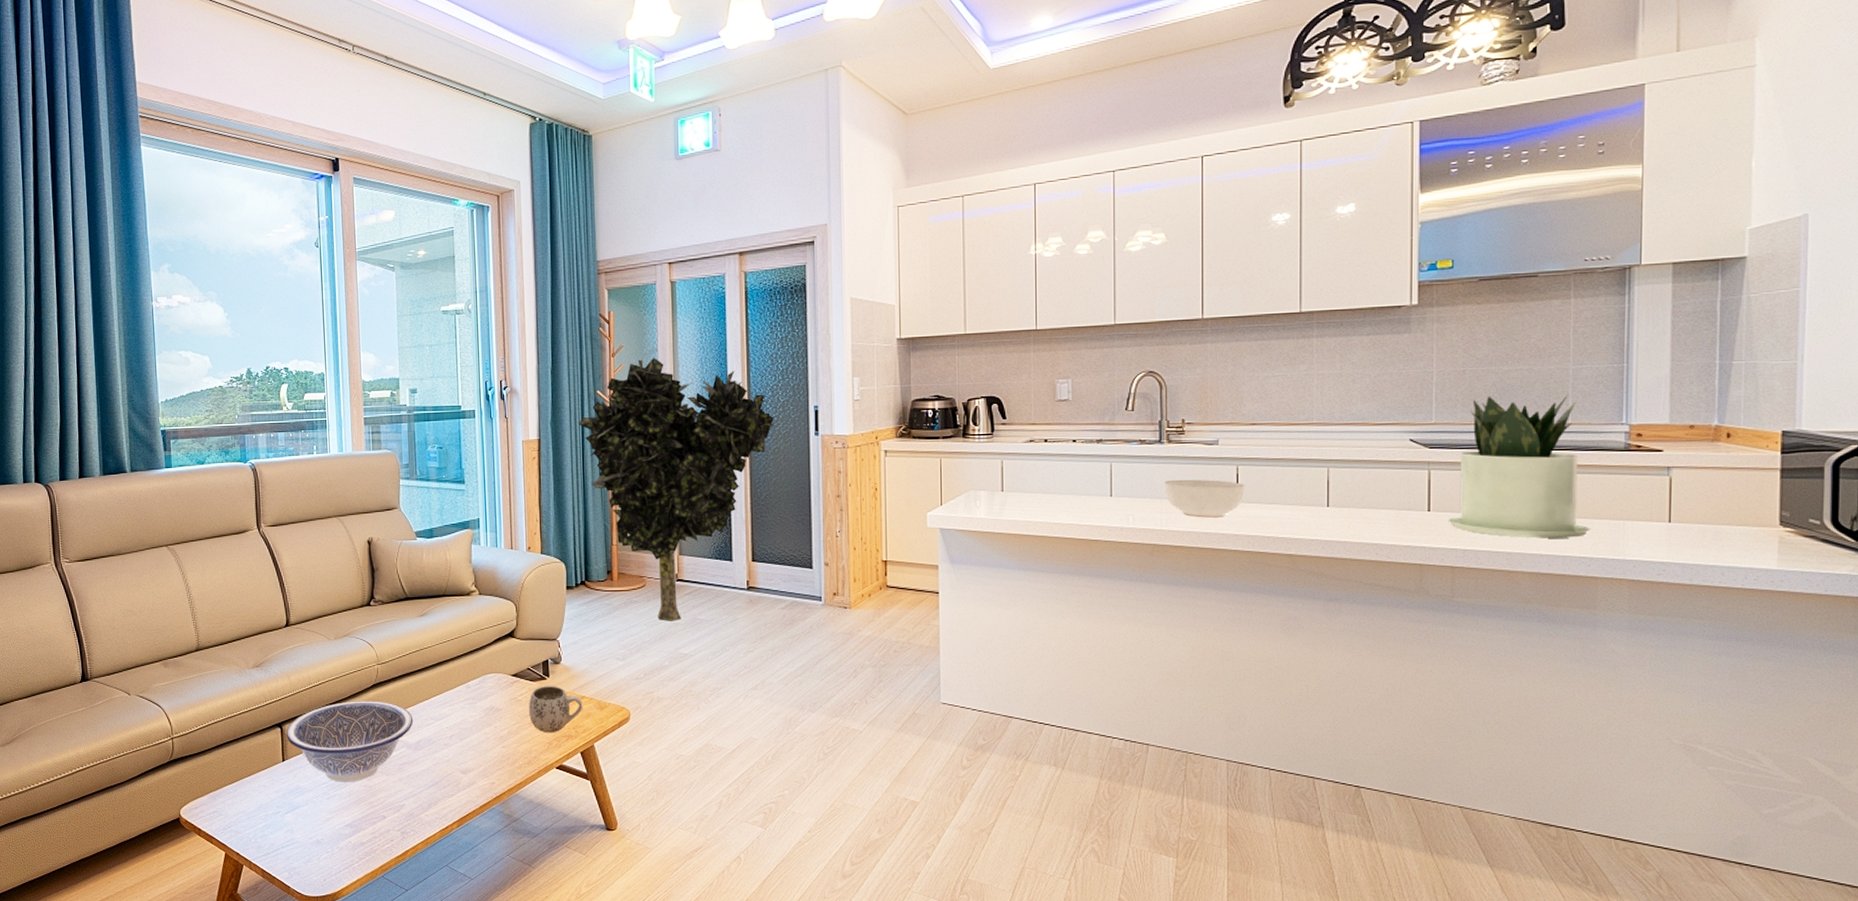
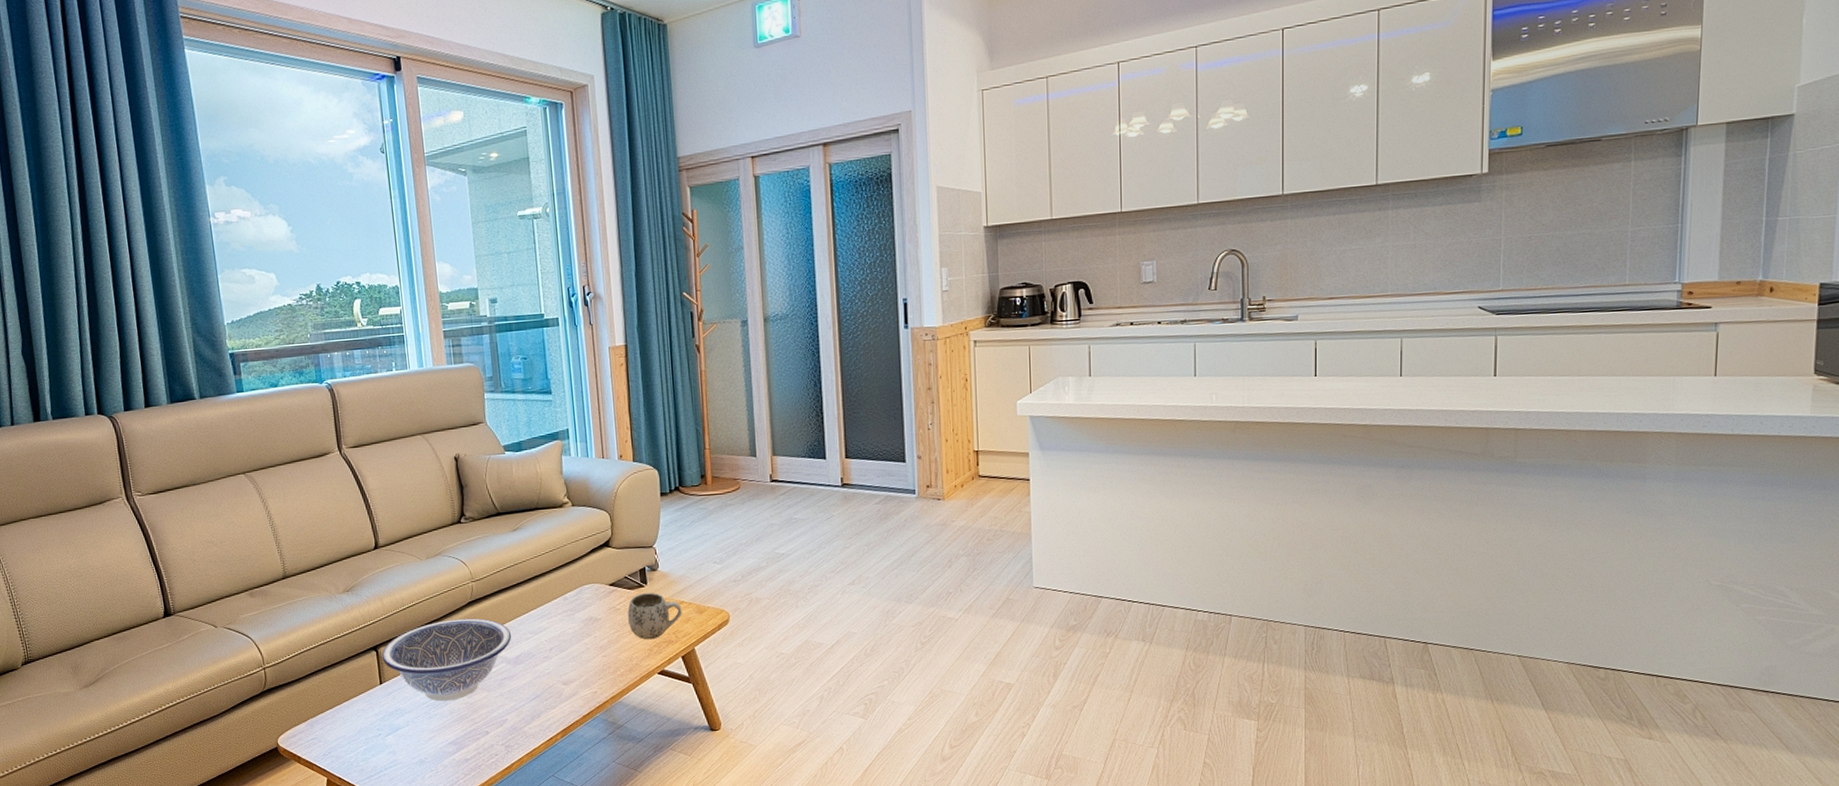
tree: present [579,357,774,621] -> none [666,255,863,522]
bowl: present [1164,479,1245,518] -> none [1246,355,1323,393]
planter: present [1448,395,1591,539] -> none [1512,256,1644,398]

